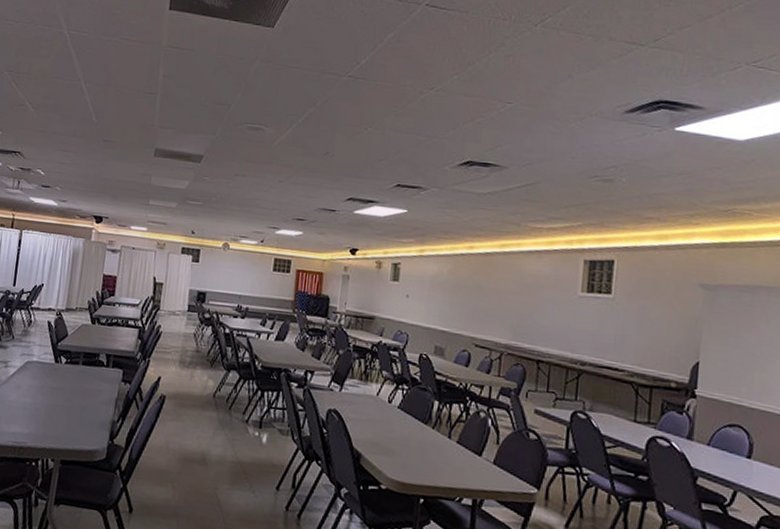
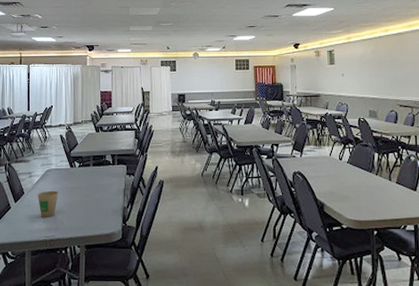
paper cup: none [11,387,37,420] -> present [37,190,58,217]

